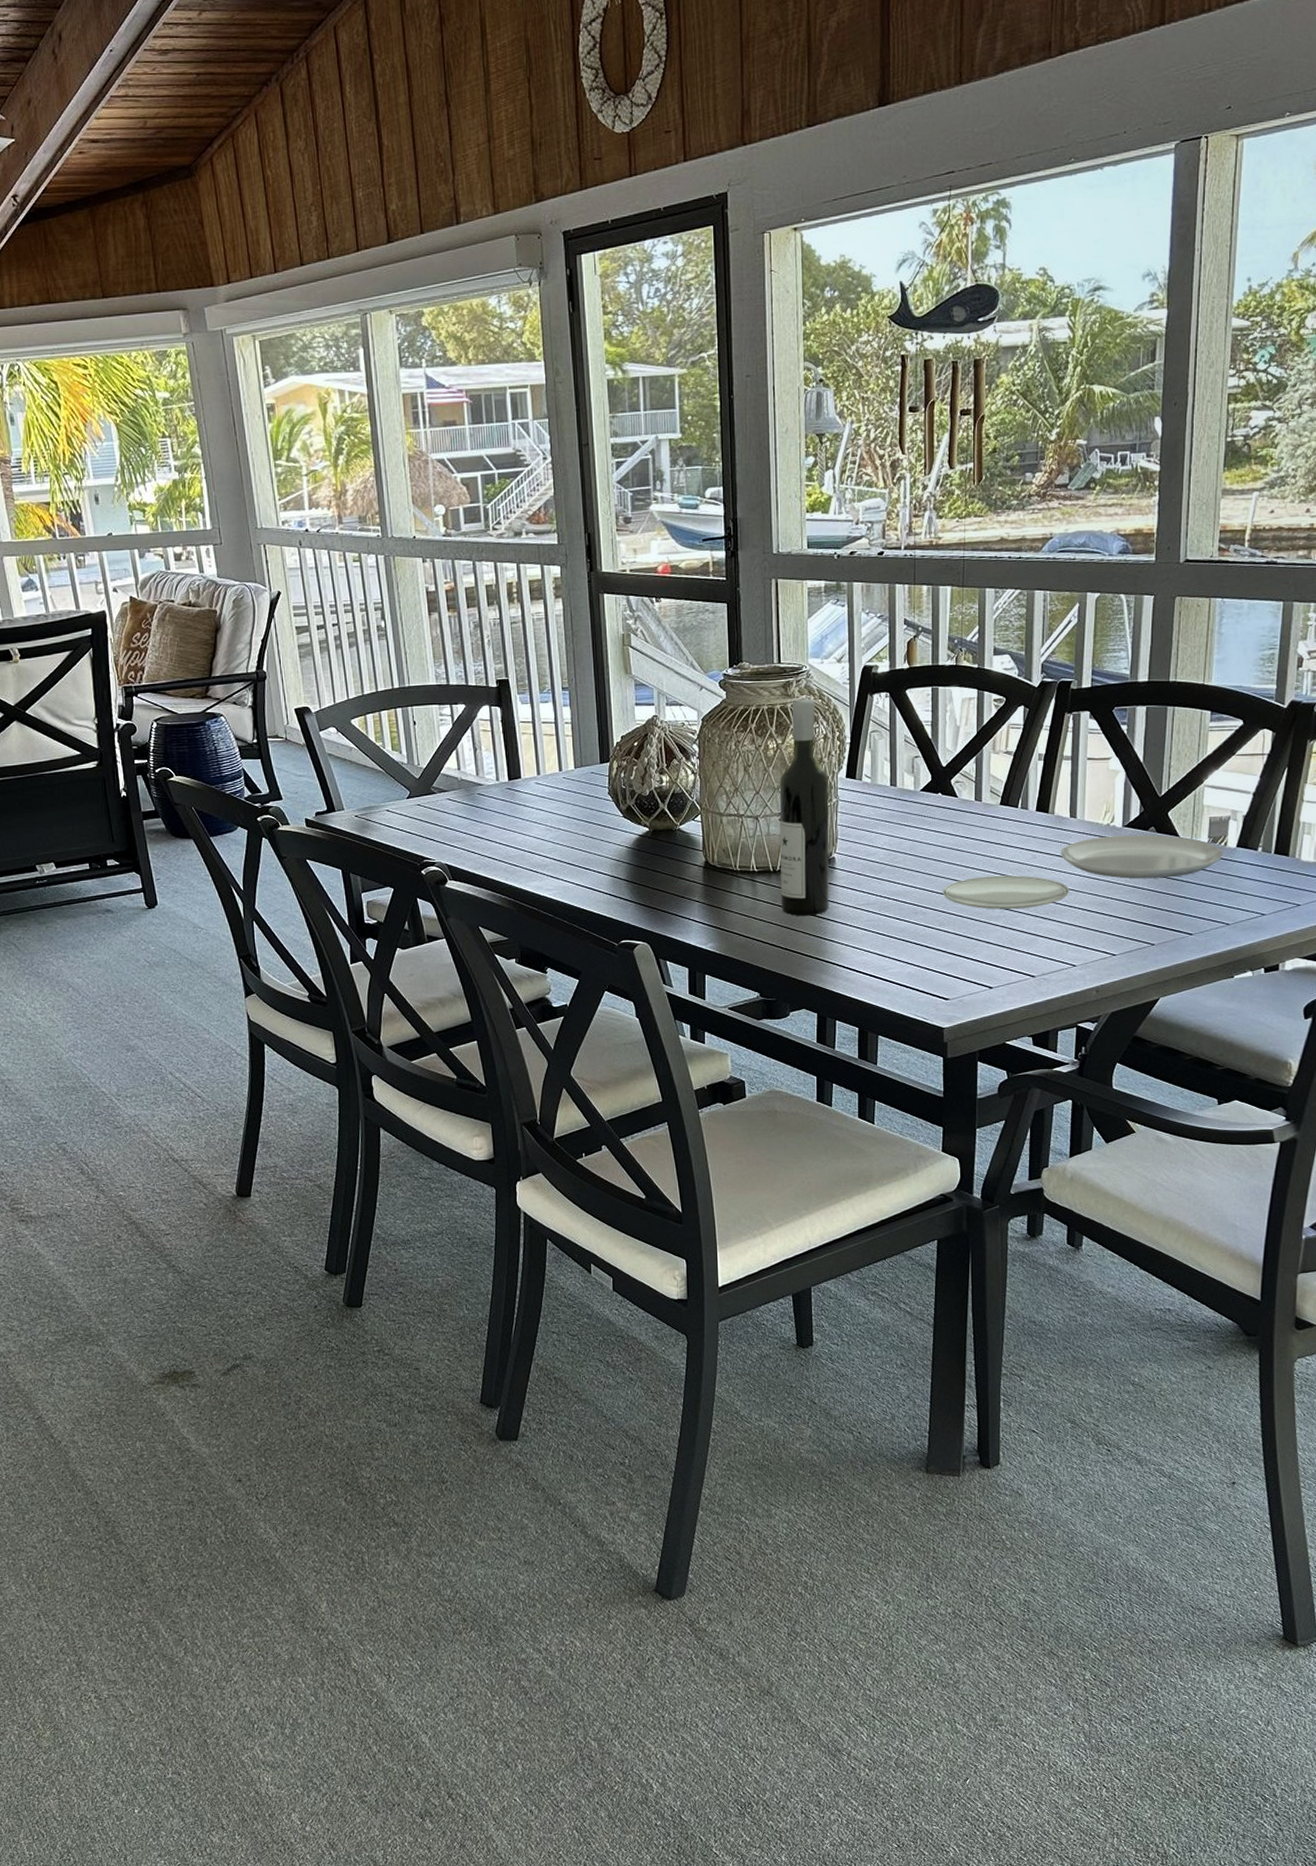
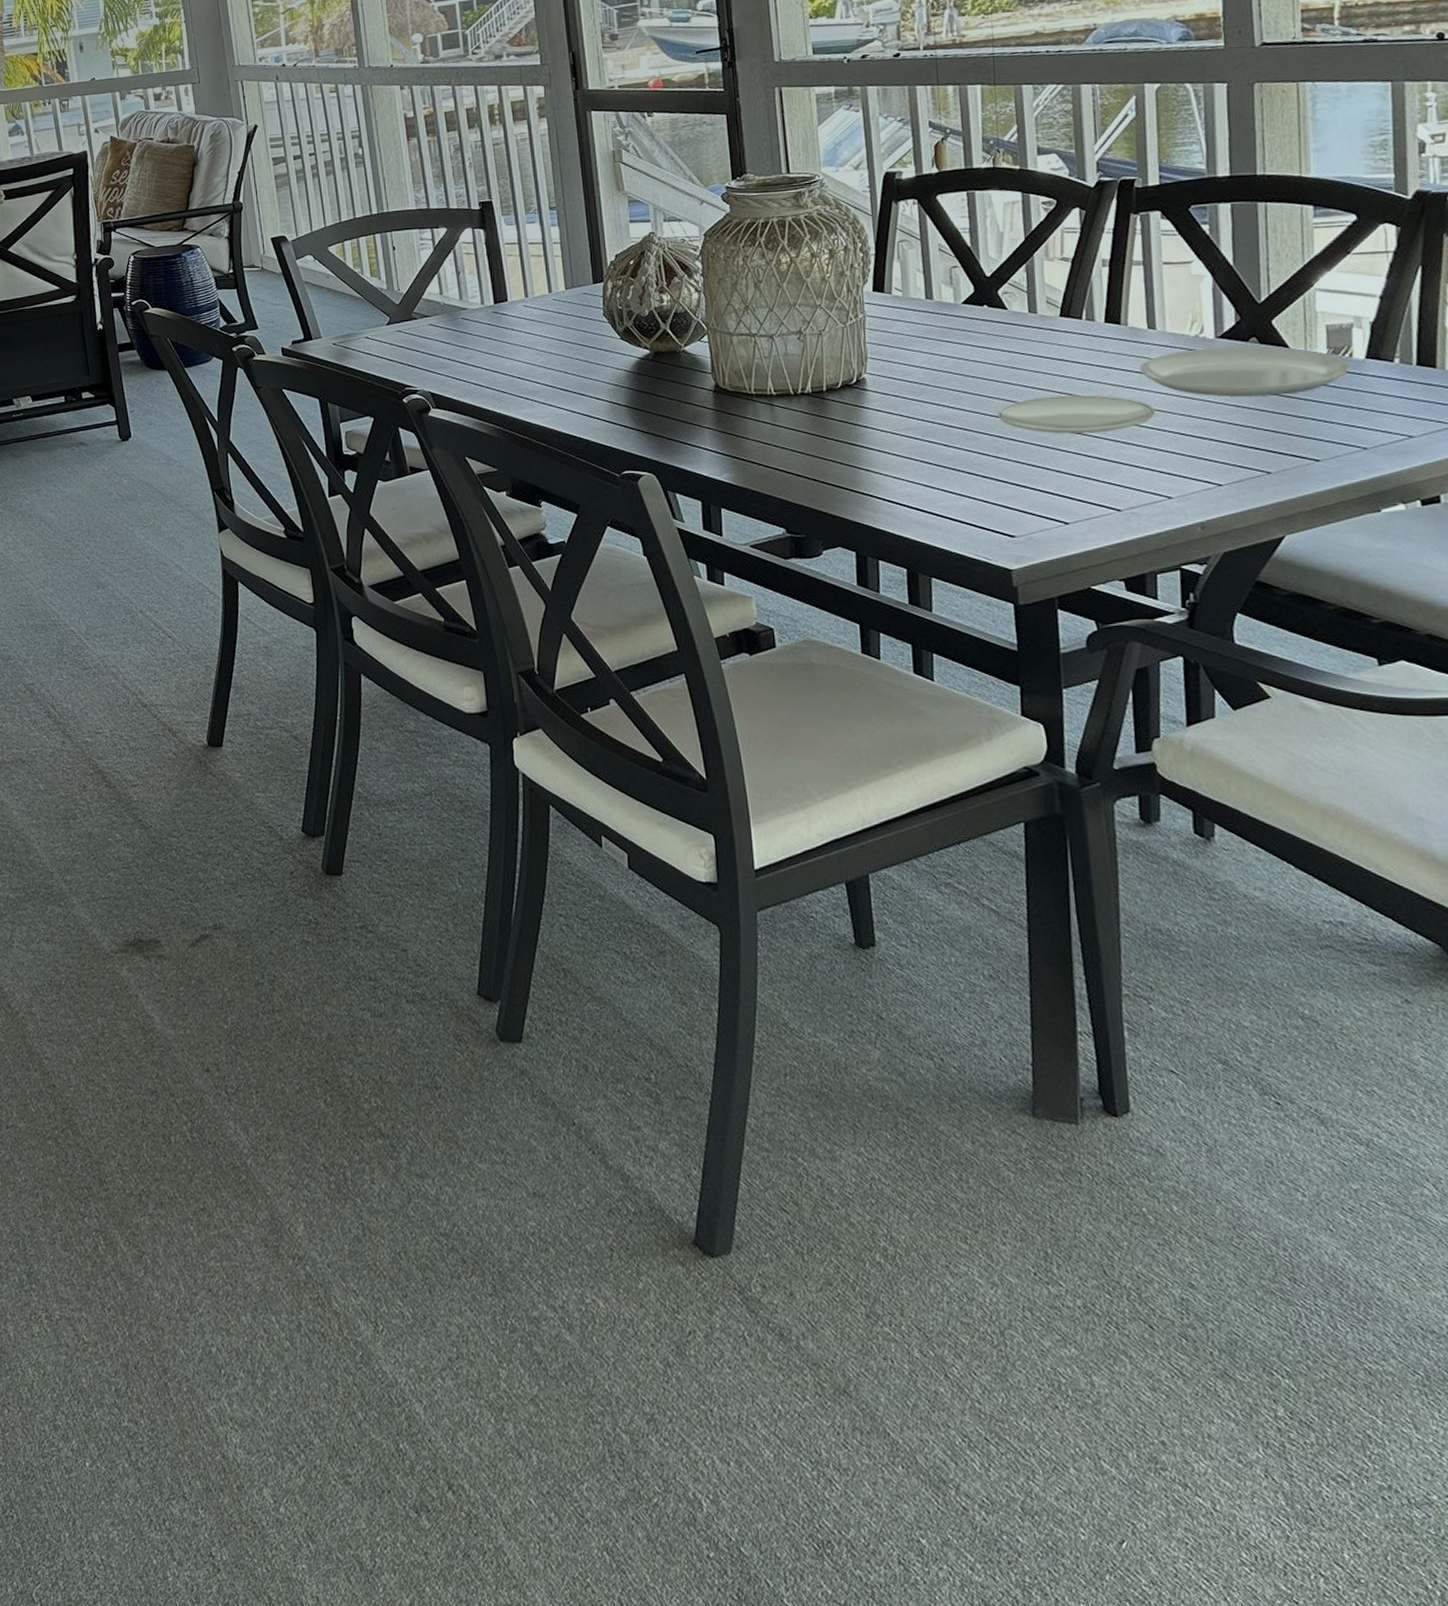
bottle: present [779,698,830,917] -> none [796,209,863,444]

